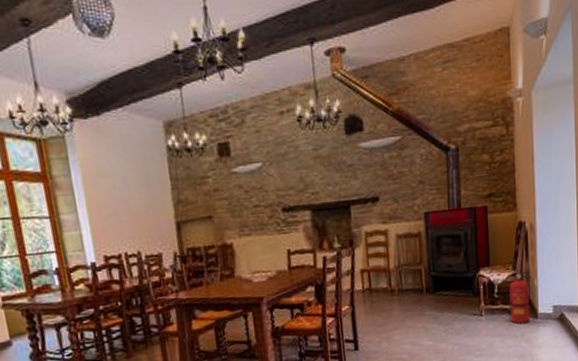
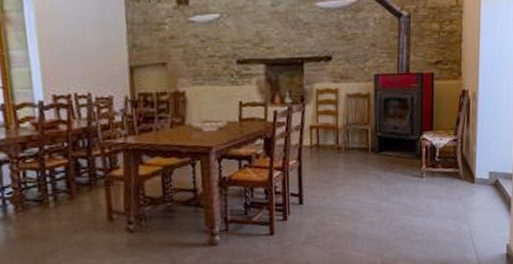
fire extinguisher: present [504,270,532,324] -> none [445,137,472,188]

